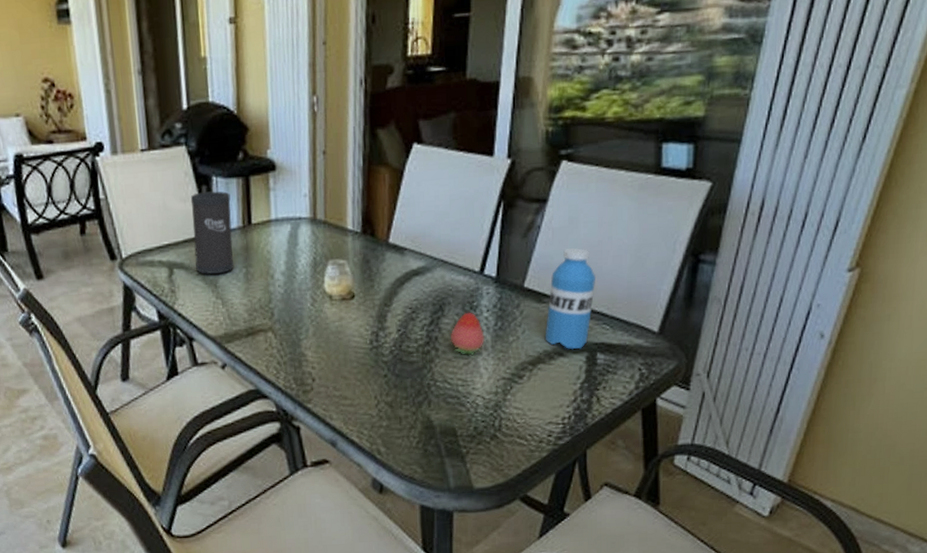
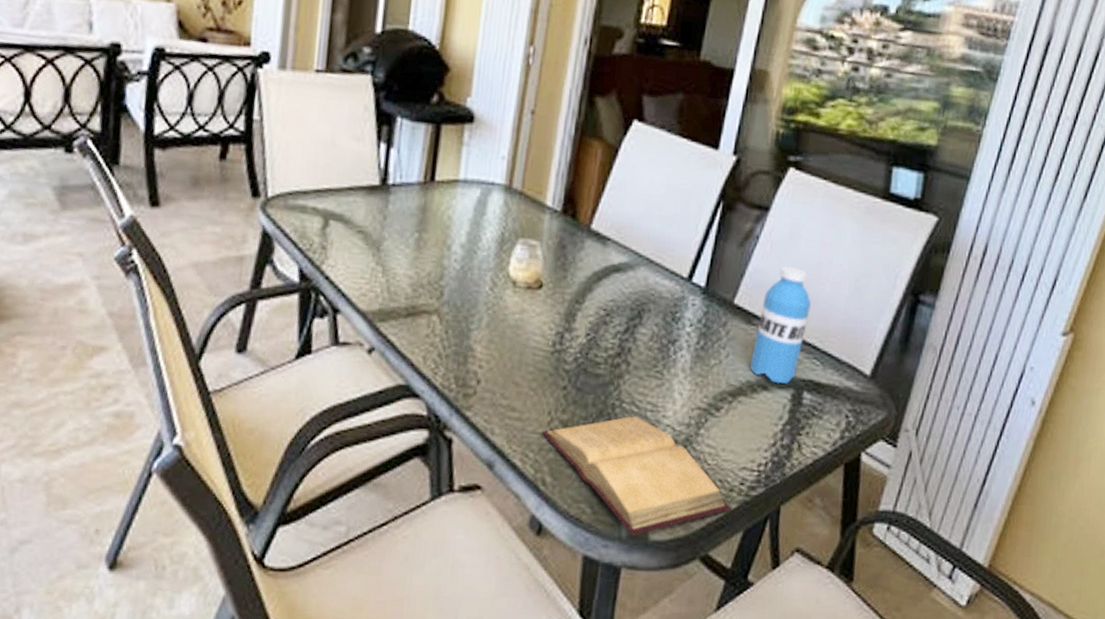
speaker: present [190,191,234,274] -> none [358,133,415,235]
book: none [371,391,543,486] -> present [541,416,732,536]
fruit: present [450,312,485,356] -> none [644,323,684,376]

